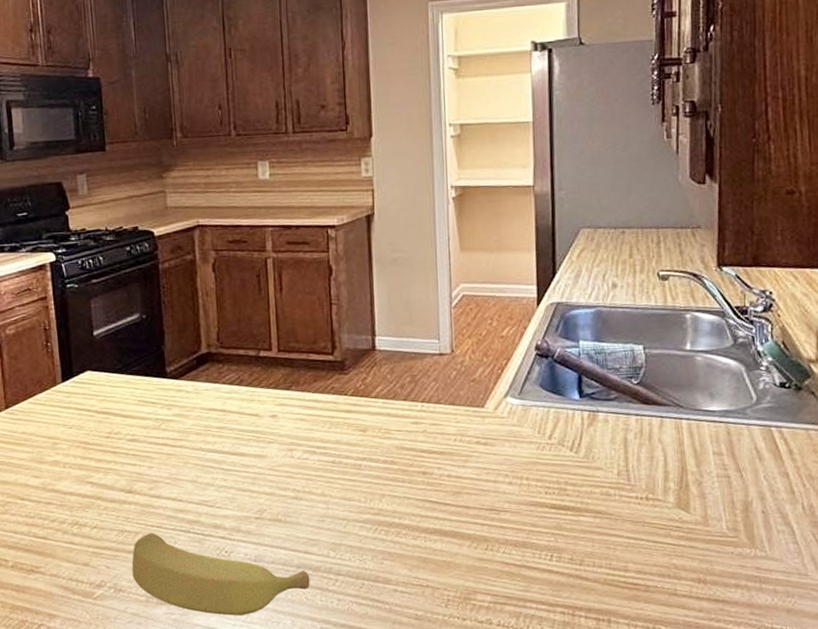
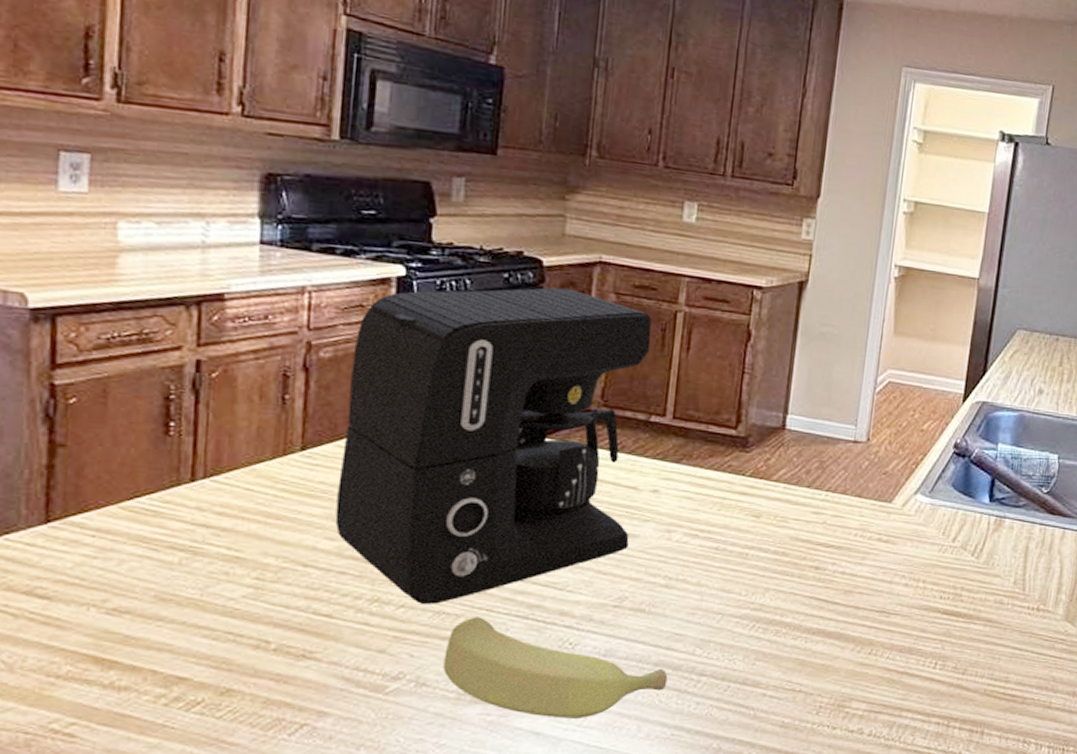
coffee maker: none [29,252,259,525] -> present [335,287,652,604]

